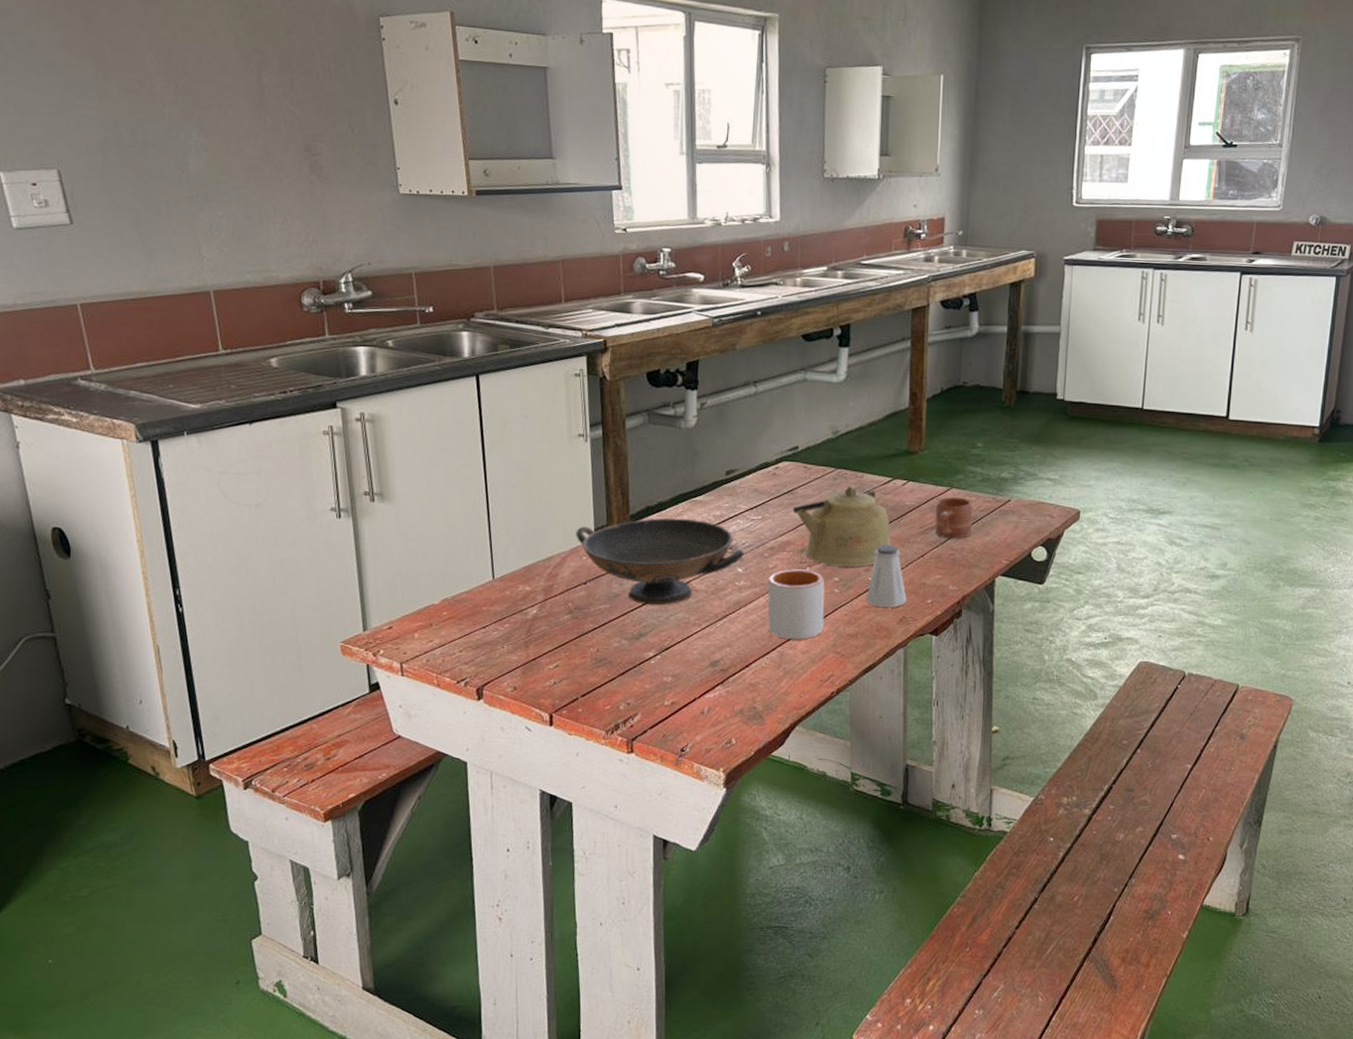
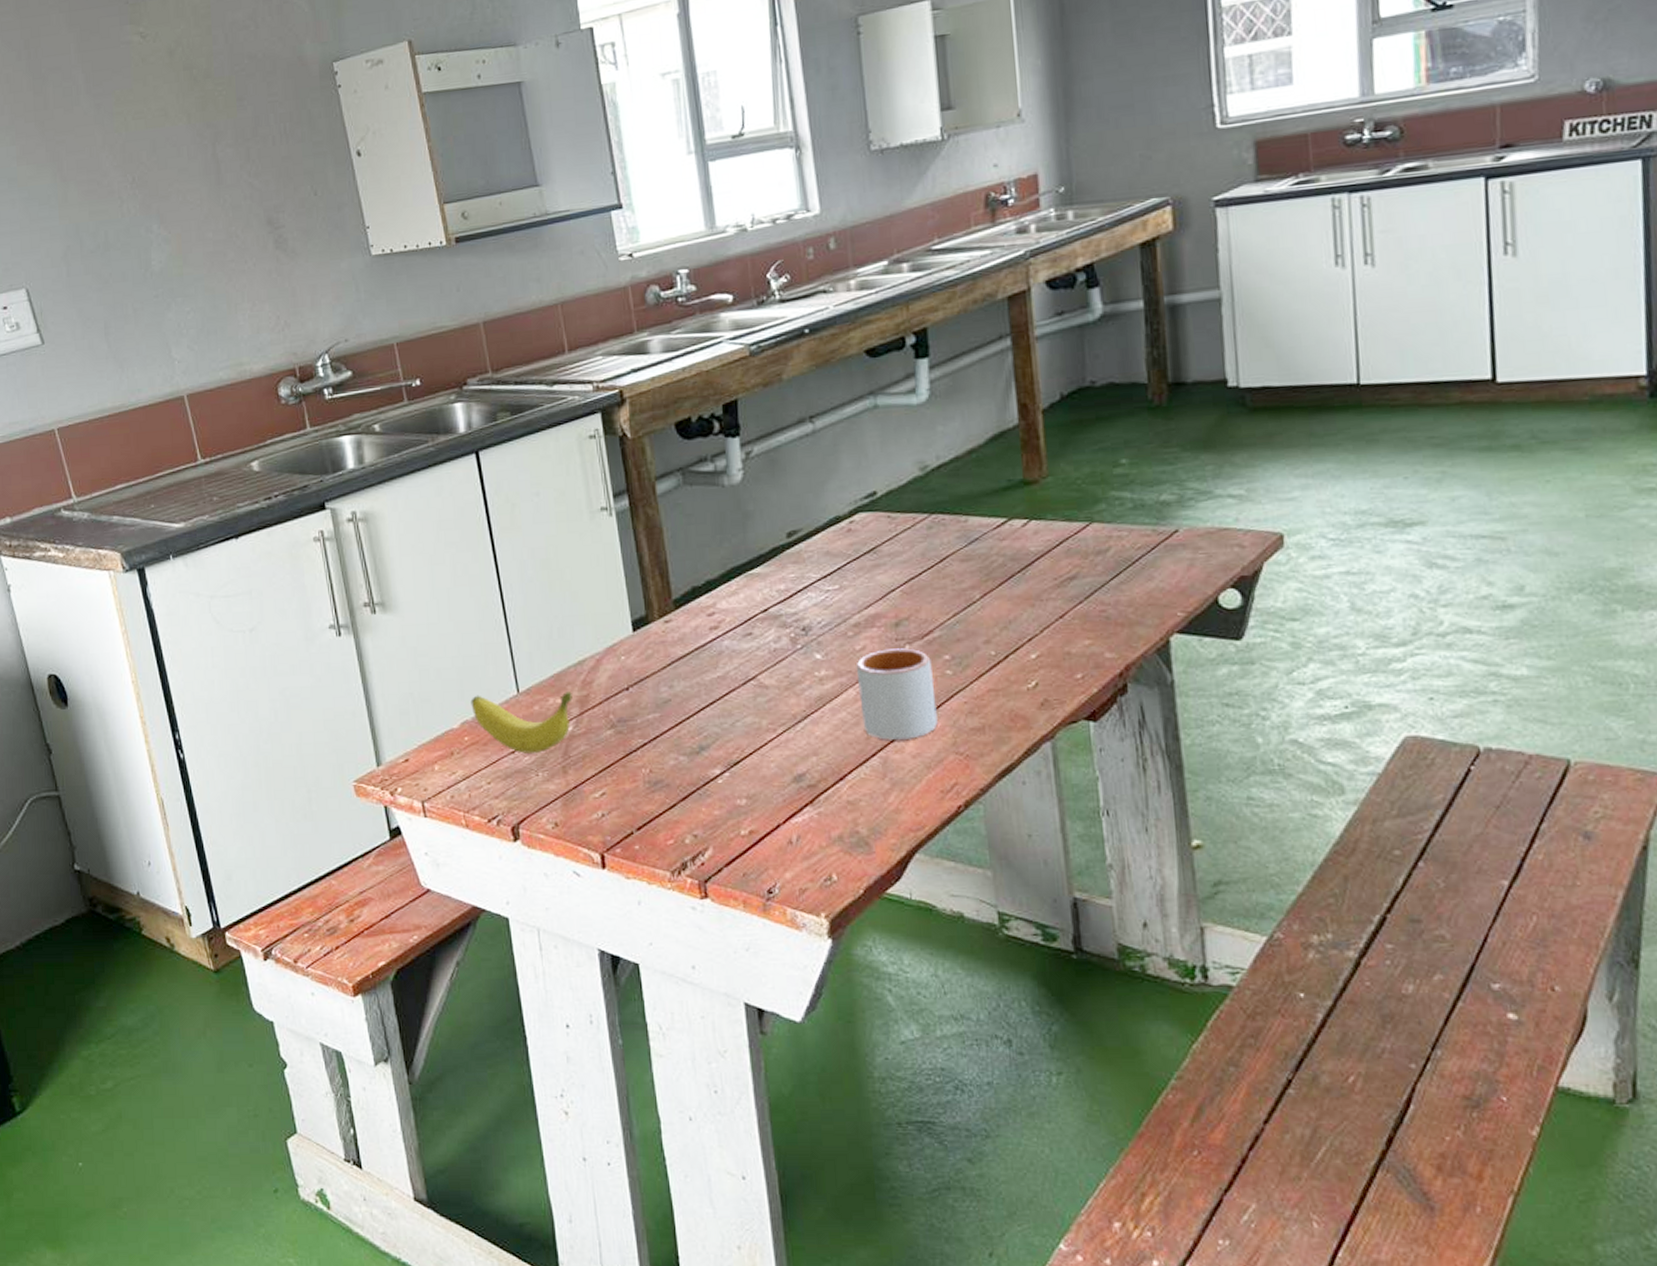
banana: none [451,578,539,629] -> present [470,692,573,753]
decorative bowl: present [576,518,744,606] -> none [610,597,821,710]
kettle: present [792,485,892,567] -> none [878,533,1017,640]
saltshaker: present [866,544,907,607] -> none [991,605,1047,689]
mug: present [935,497,972,539] -> none [1072,534,1127,590]

